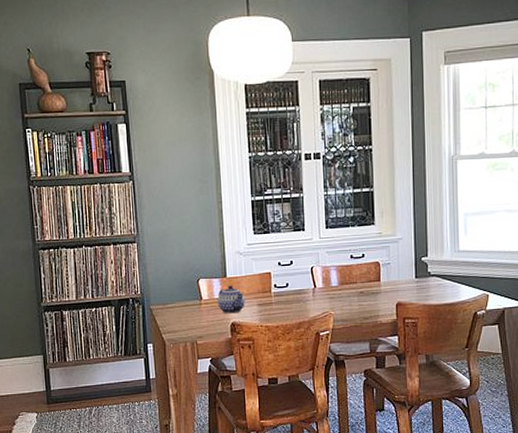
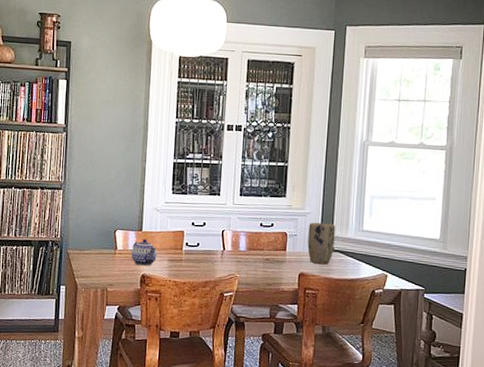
plant pot: none [402,247,431,291] -> present [307,222,335,264]

